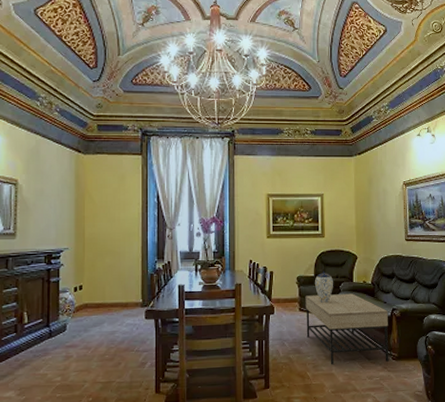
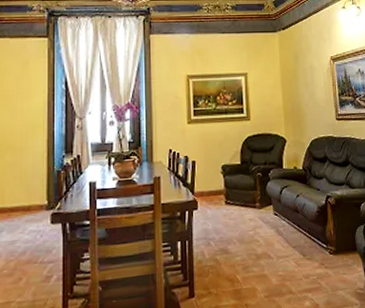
coffee table: present [305,293,389,365] -> none [231,181,326,265]
decorative urn: present [315,270,334,304] -> none [242,157,262,194]

